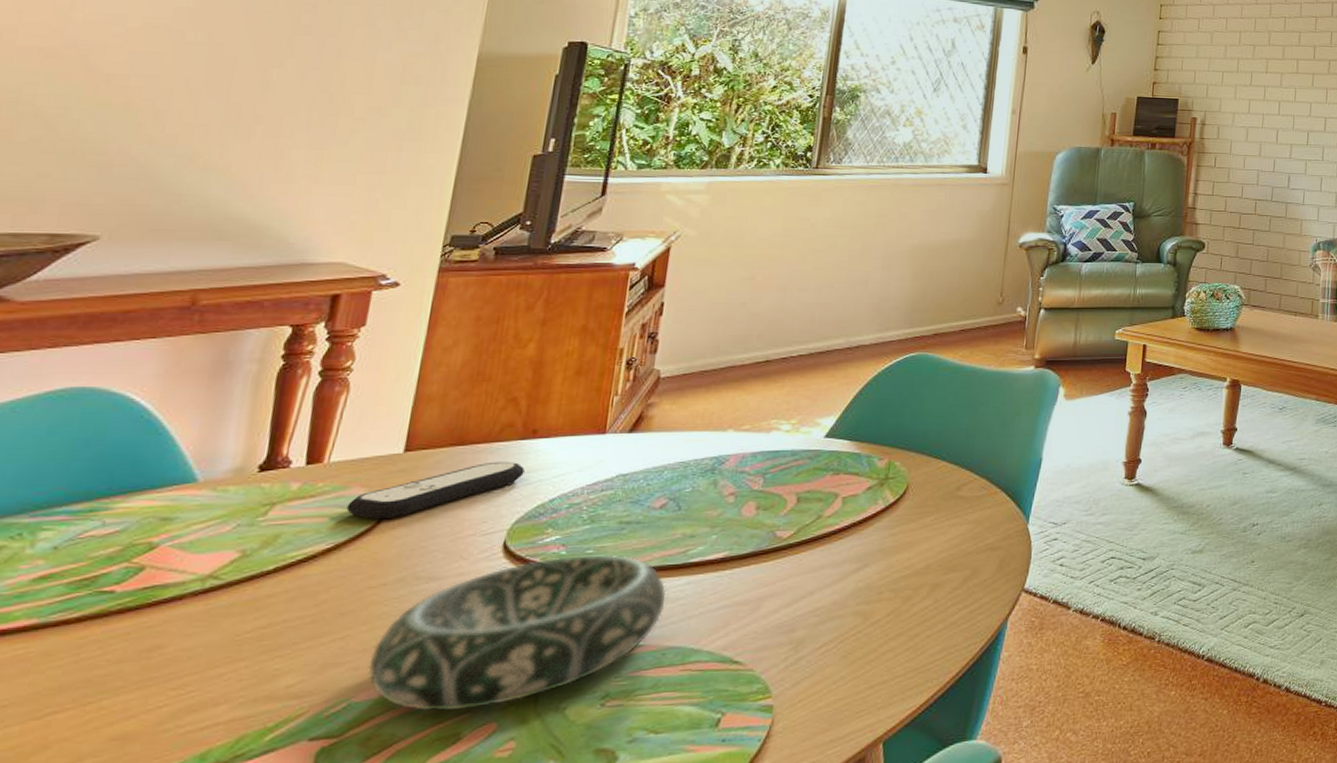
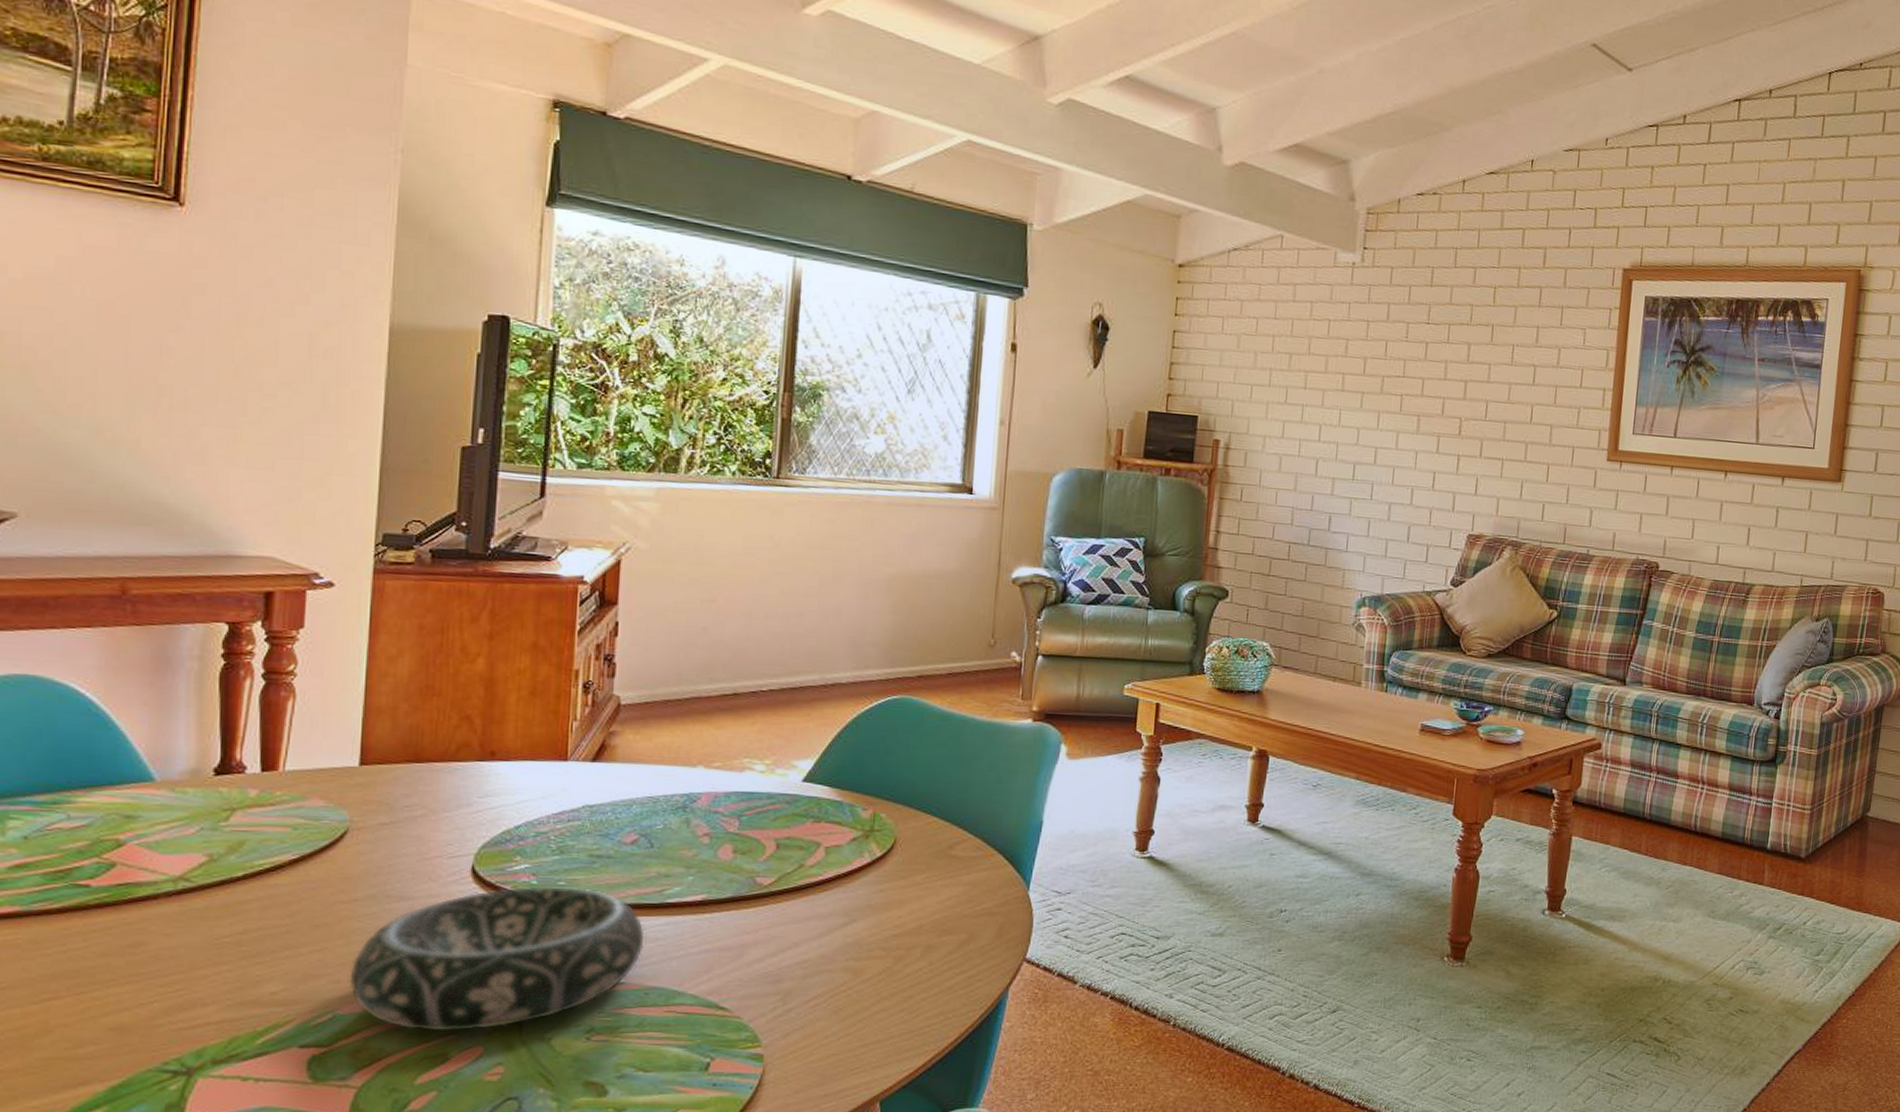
remote control: present [346,461,525,520] -> none [308,782,486,834]

